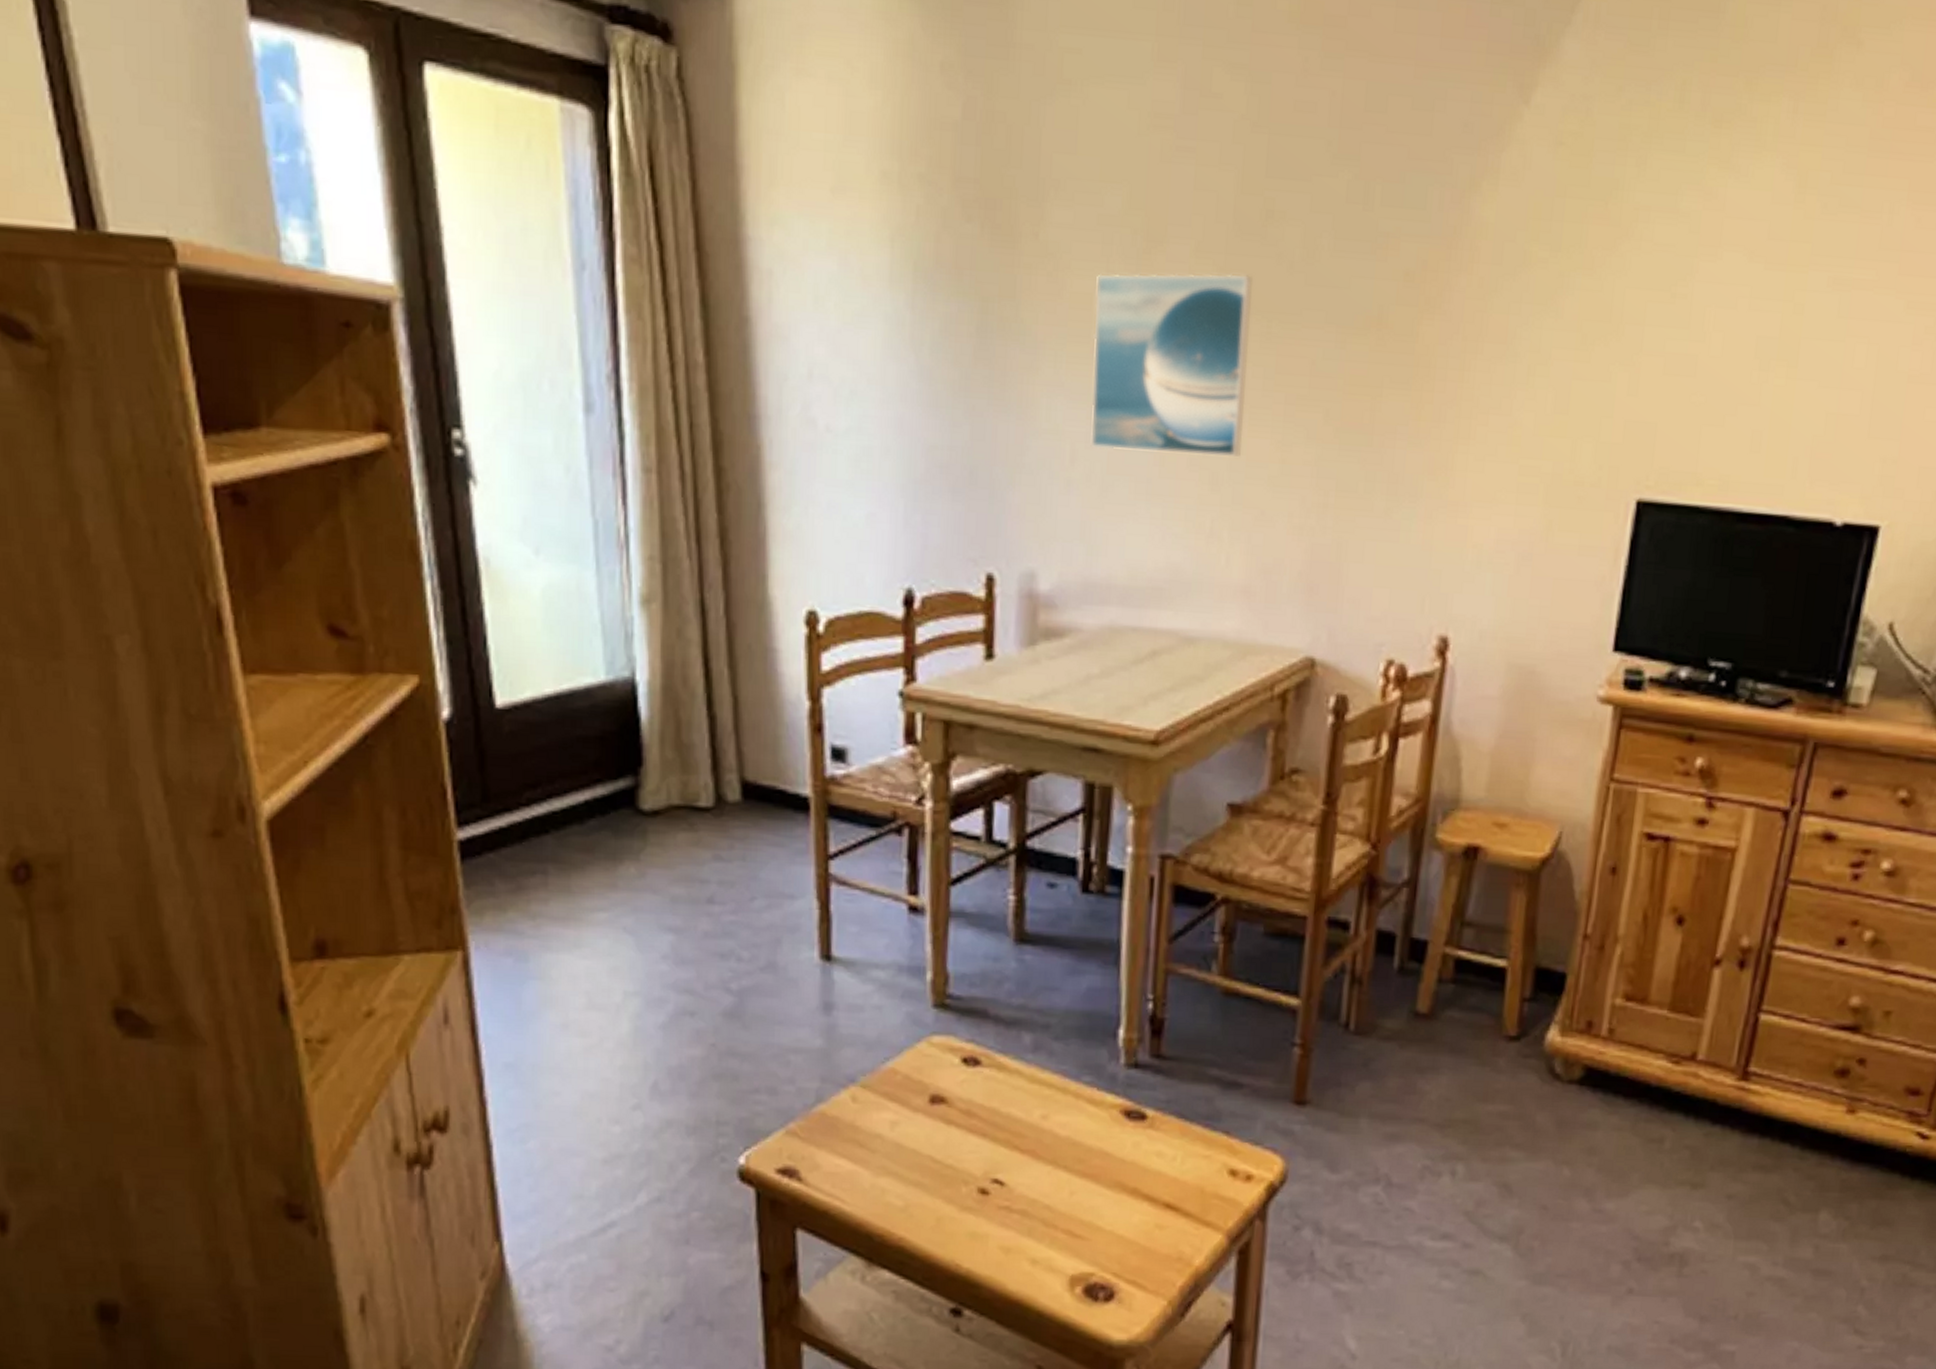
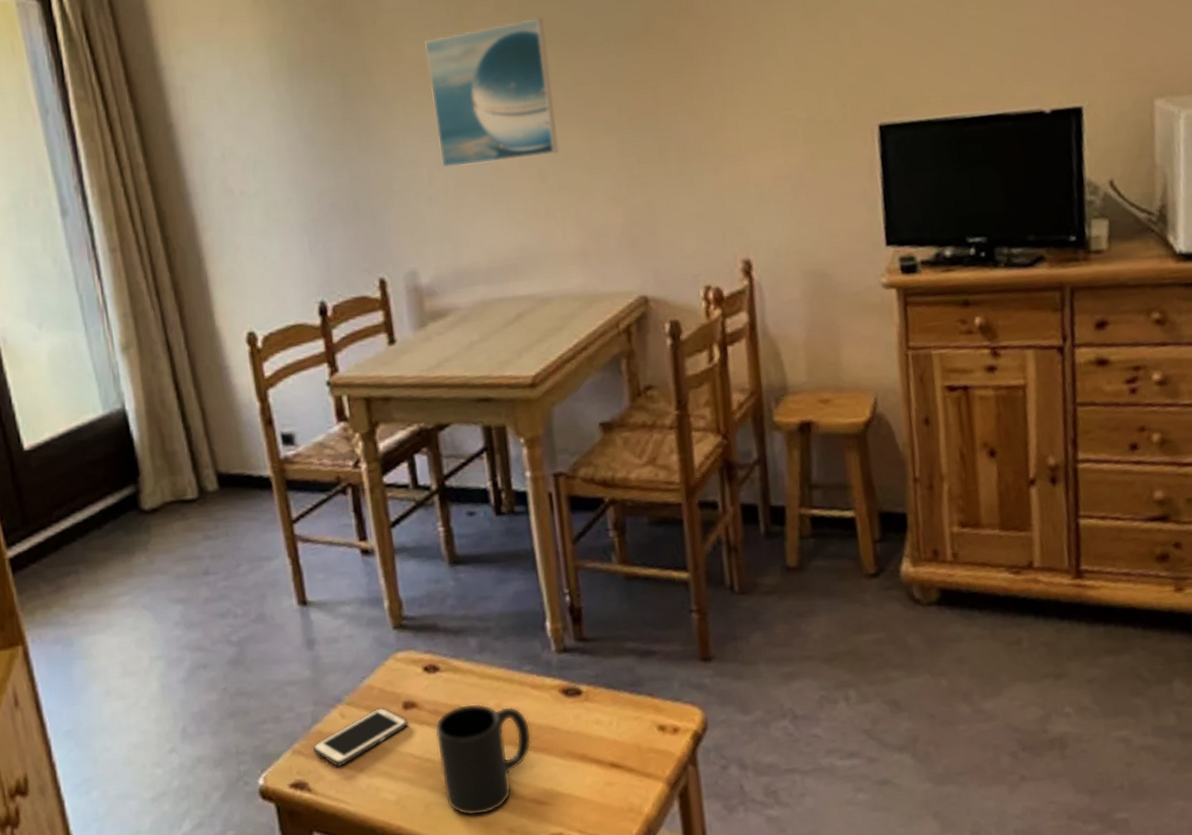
cell phone: none [812,1097,933,1158] -> present [313,707,408,767]
mug: none [962,1109,1079,1239] -> present [435,703,532,816]

